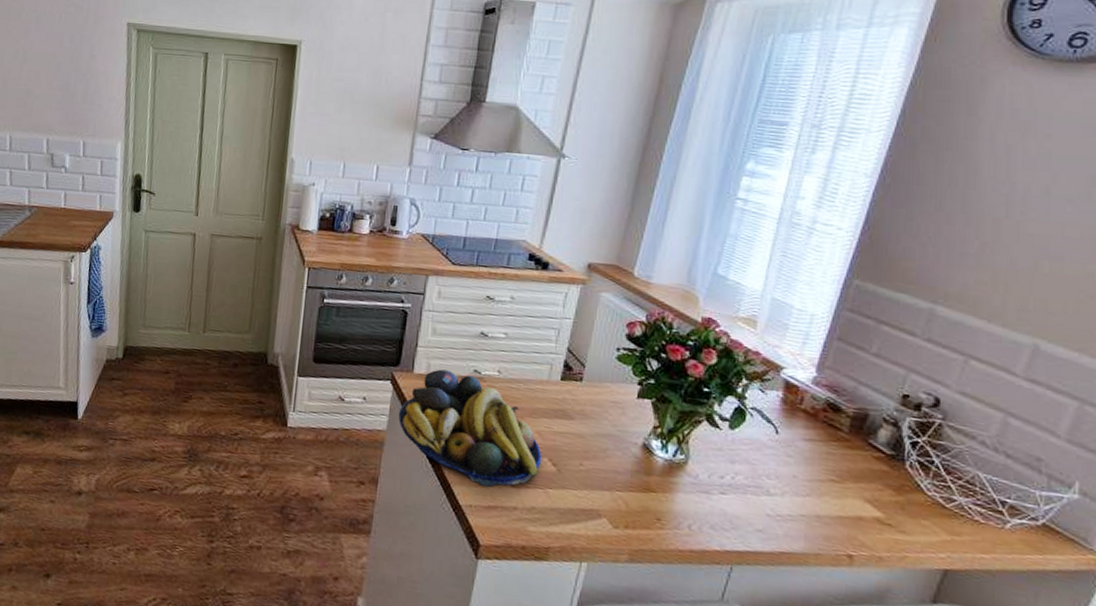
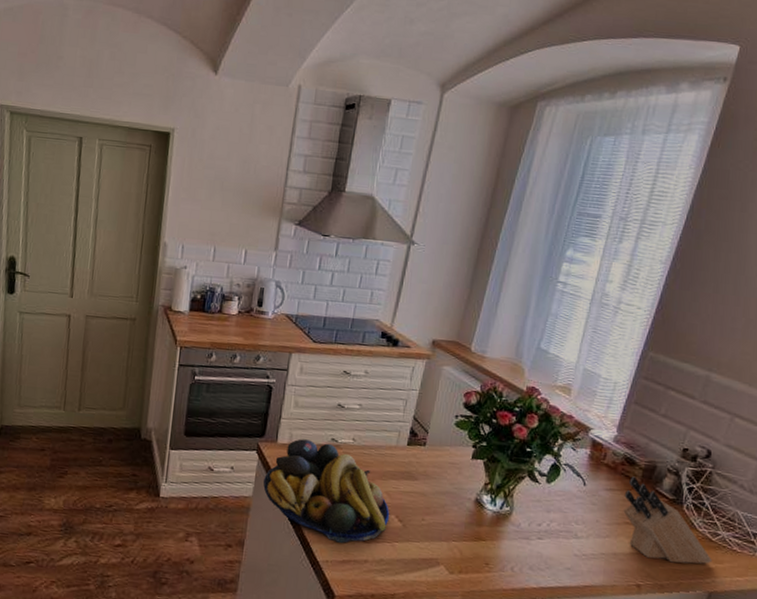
knife block: none [827,425,947,536] -> present [623,476,713,564]

